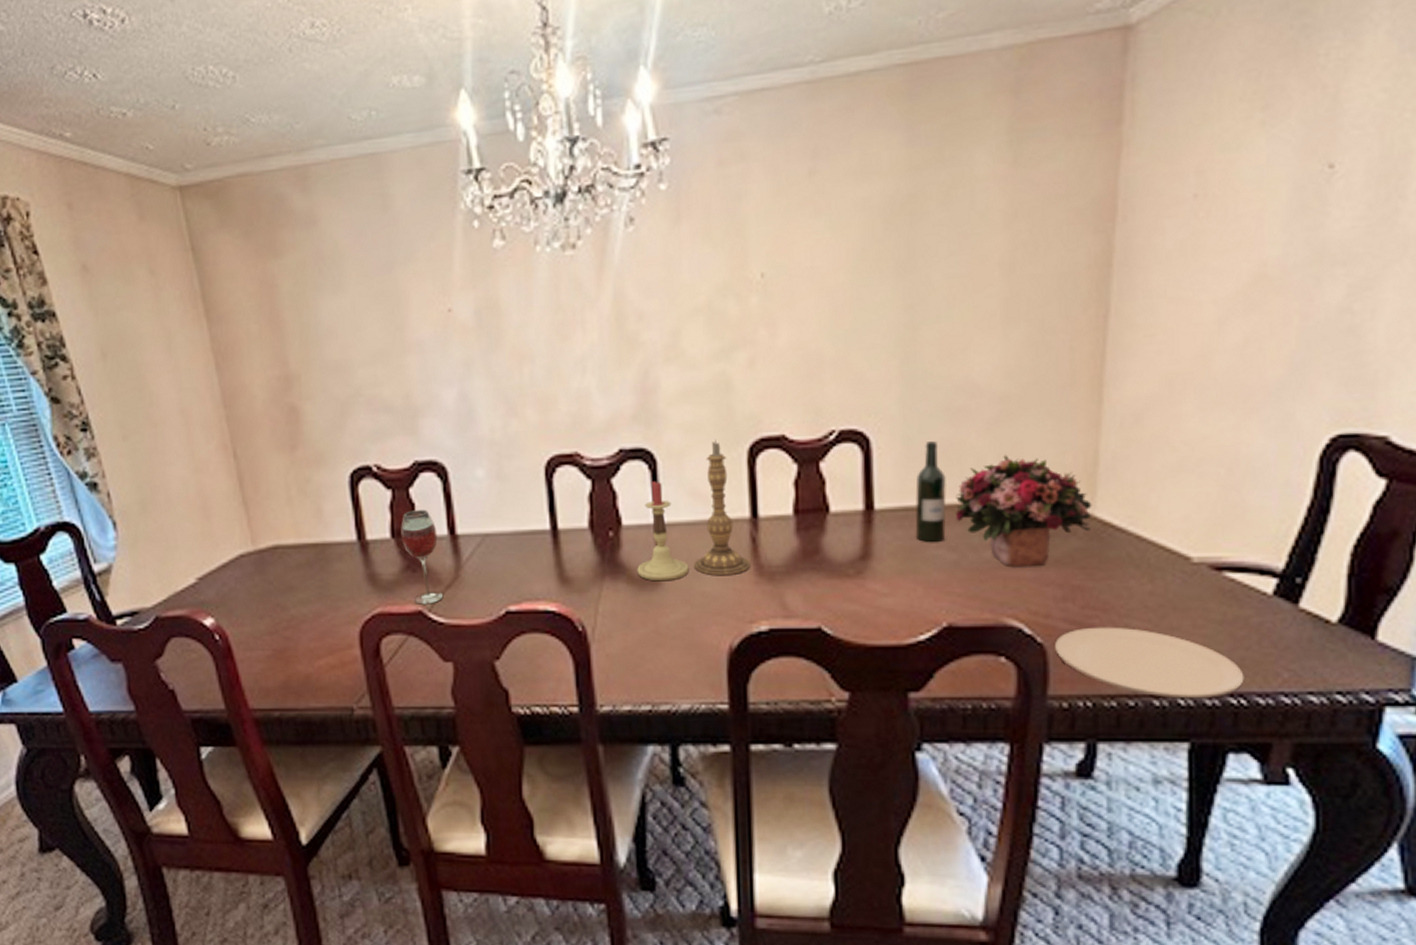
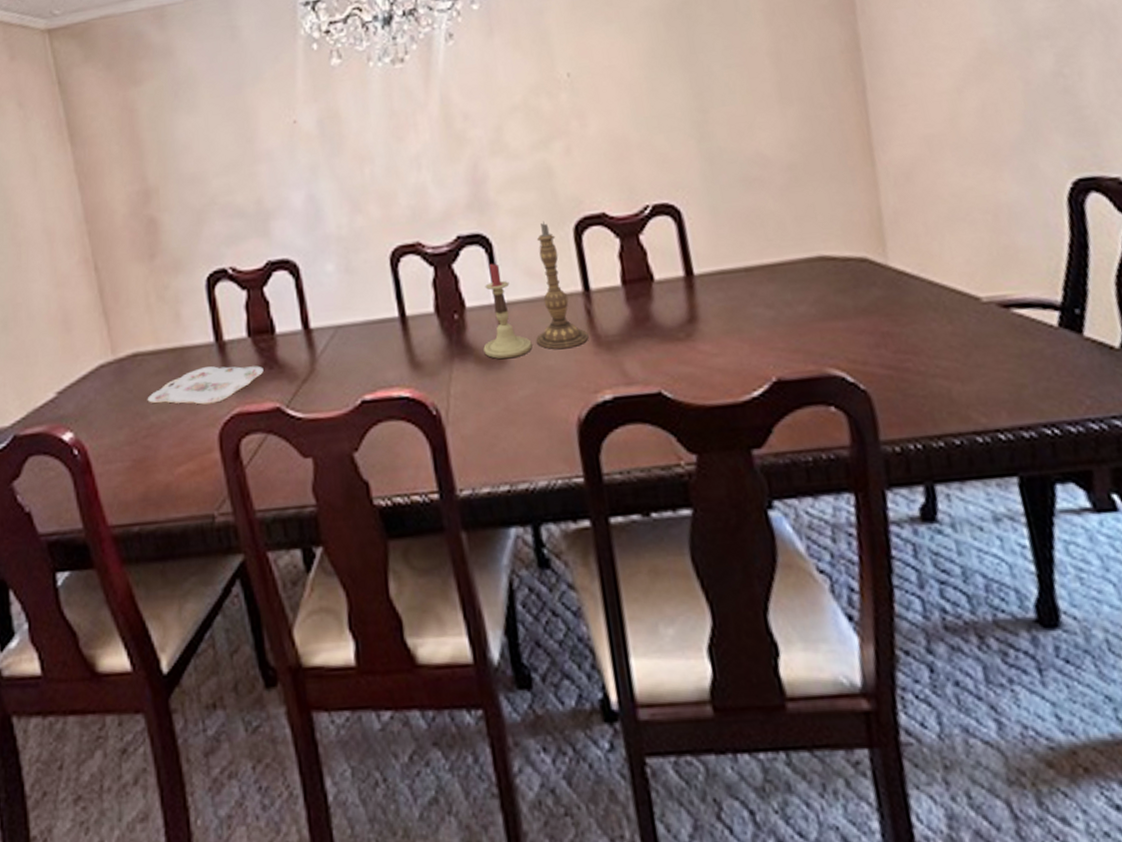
serving tray: none [287,565,407,602] -> present [147,366,264,405]
wineglass: present [401,510,444,605] -> none [257,307,301,401]
wine bottle: present [915,441,948,542] -> none [726,209,762,302]
bouquet: present [956,455,1092,566] -> none [764,216,888,319]
plate: present [1055,627,1244,699] -> none [877,368,1053,434]

